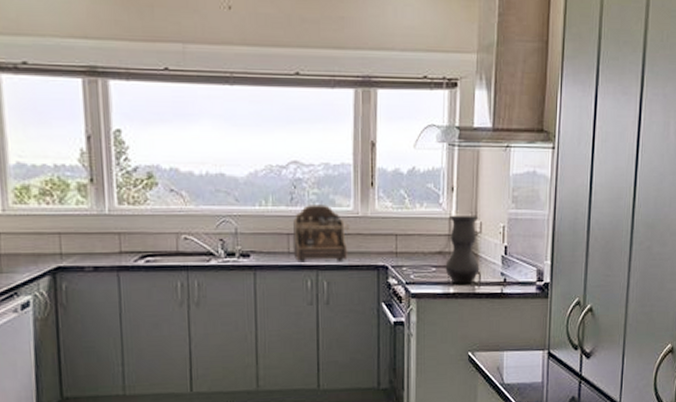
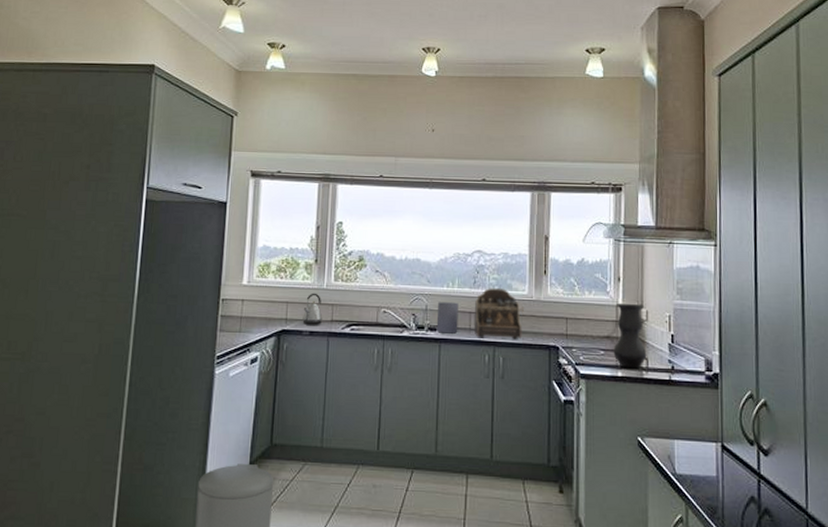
kettle: none [81,220,109,260] -> present [302,293,323,326]
canister: none [249,223,275,261] -> present [436,302,459,335]

